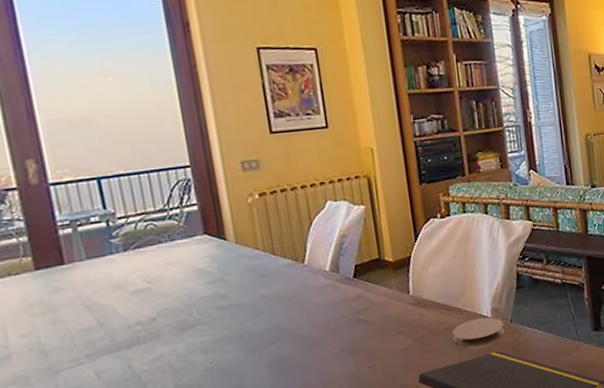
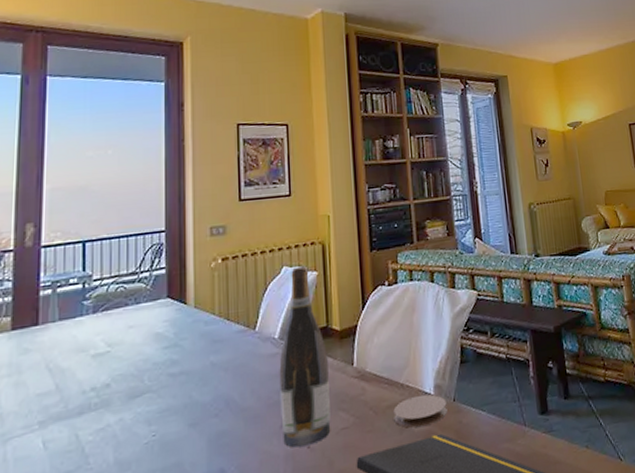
wine bottle: none [333,200,391,368] -> present [279,266,331,448]

